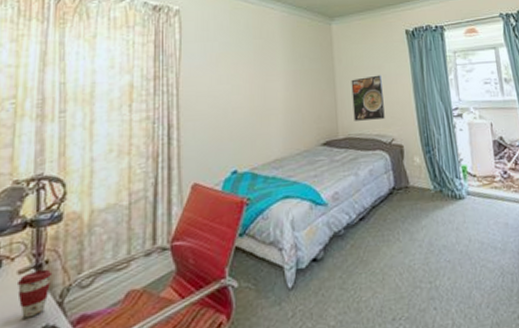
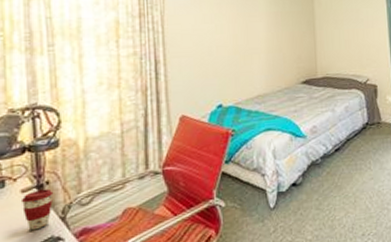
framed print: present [351,75,385,121] -> none [330,19,361,62]

